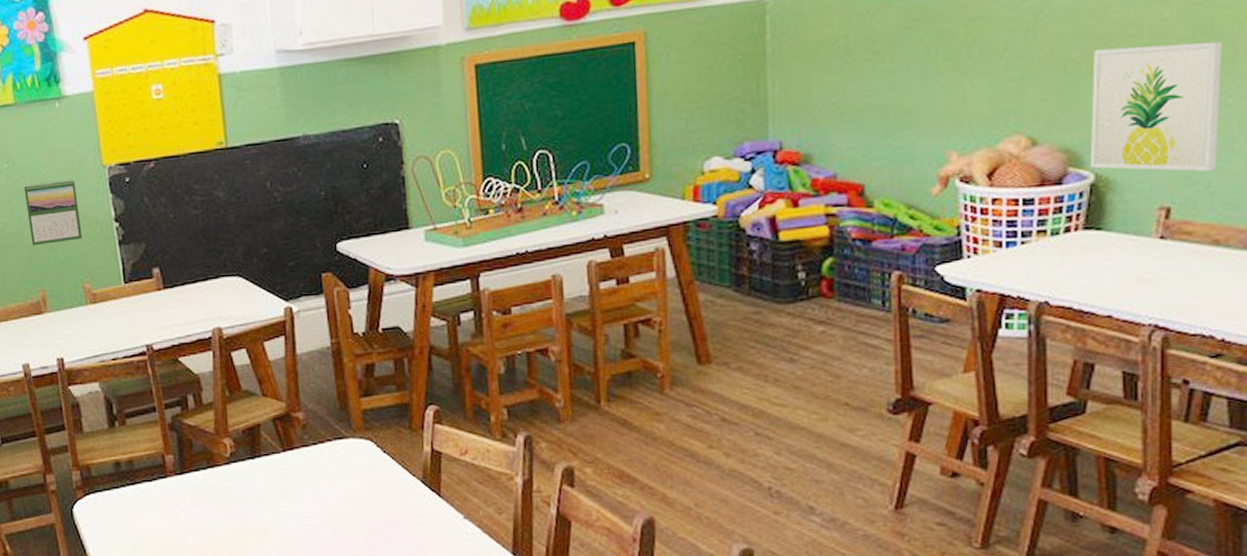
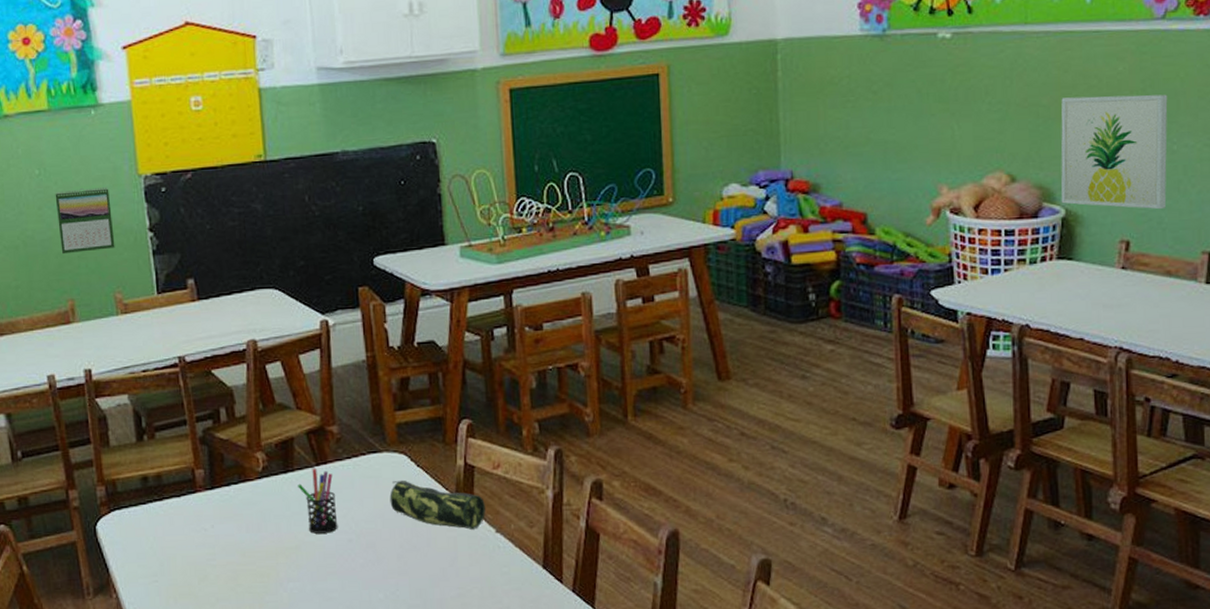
pen holder: none [265,453,305,518] -> present [298,468,338,534]
pencil case: none [356,466,453,516] -> present [389,480,485,530]

